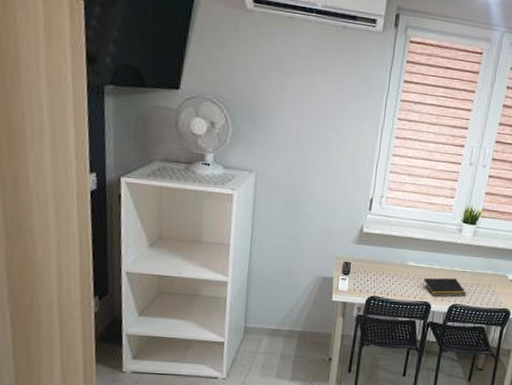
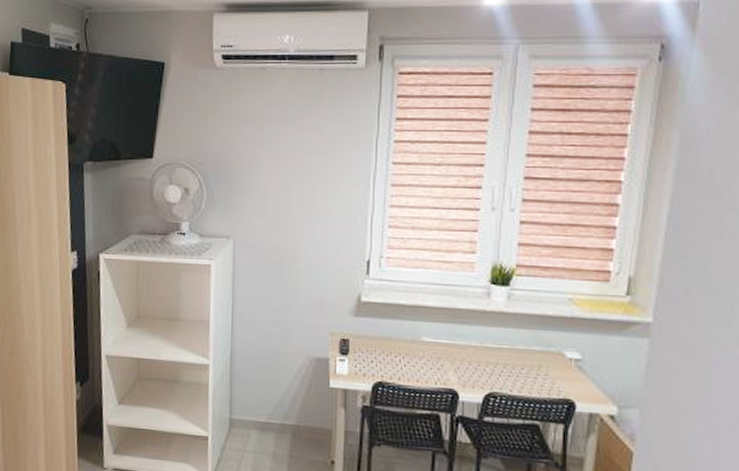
notepad: present [423,278,467,297] -> none [445,357,508,383]

